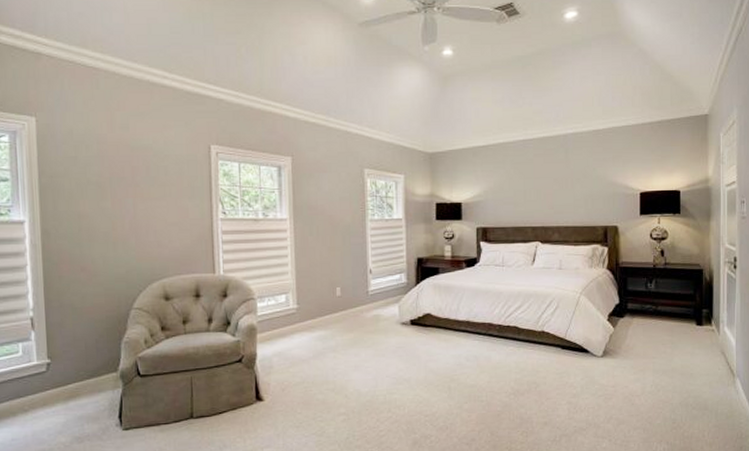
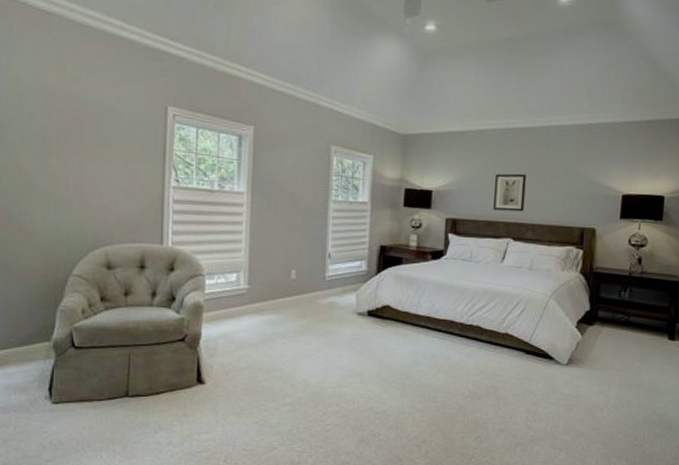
wall art: none [520,180,549,217] -> present [493,173,527,212]

